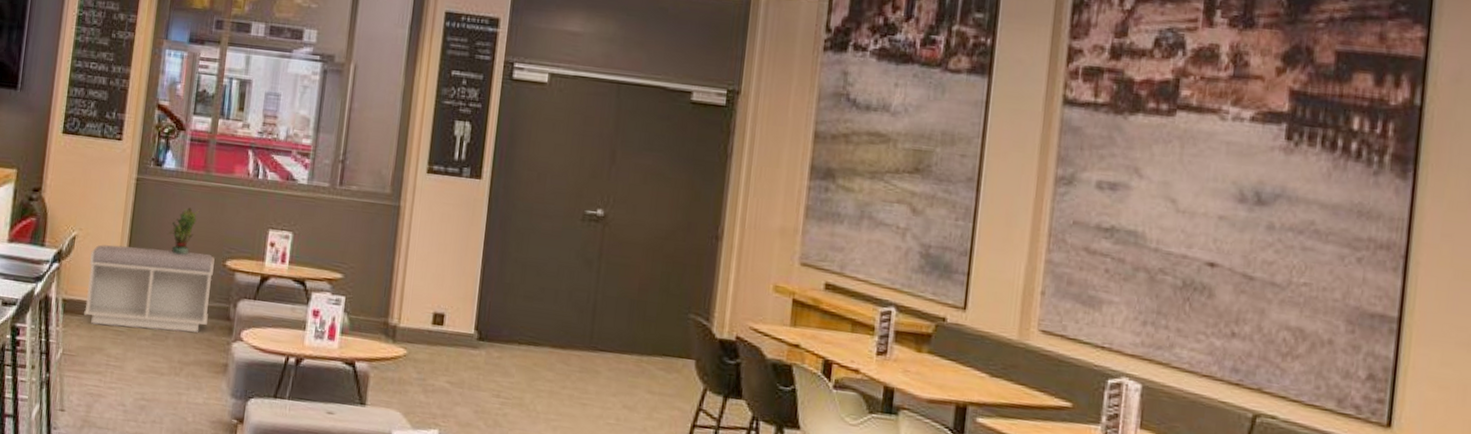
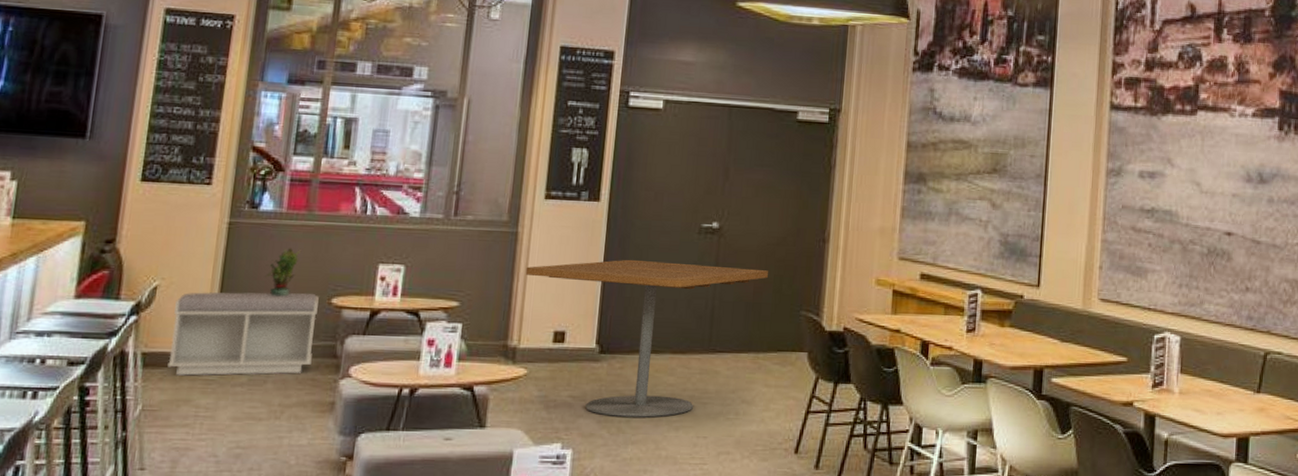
dining table: none [406,242,655,414] -> present [525,259,768,418]

